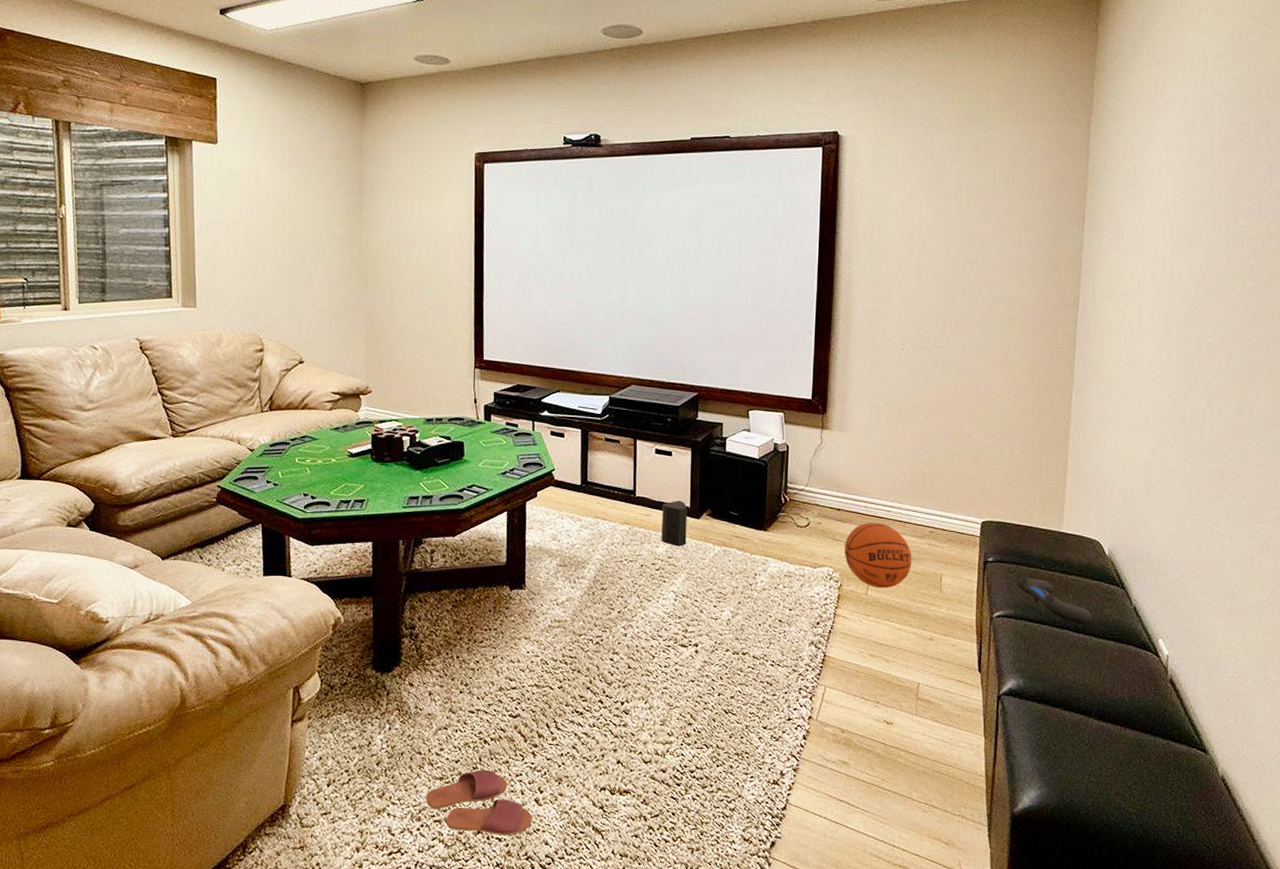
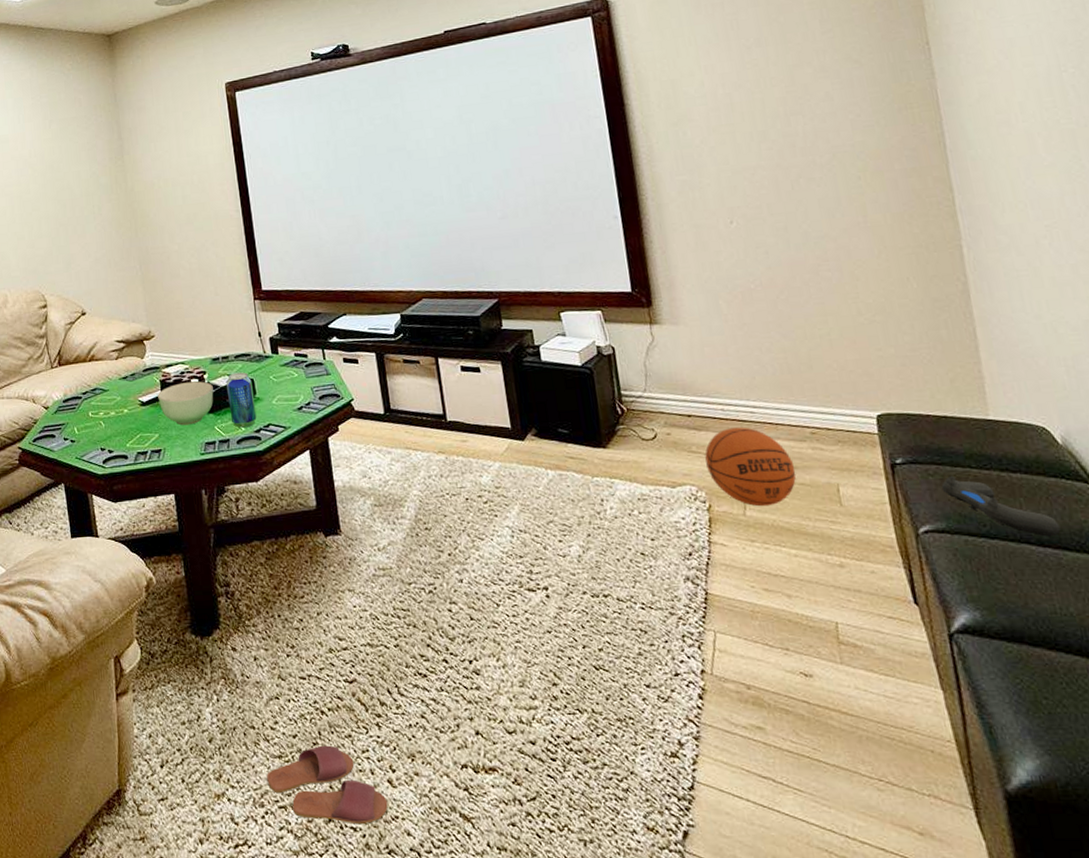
bowl: none [367,439,423,479] -> present [157,381,214,426]
beer can: none [436,434,462,486] -> present [226,372,257,428]
speaker: present [661,501,688,547] -> none [479,422,514,474]

